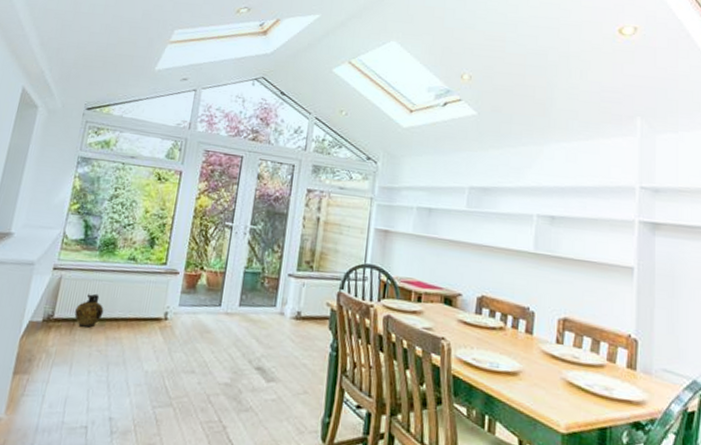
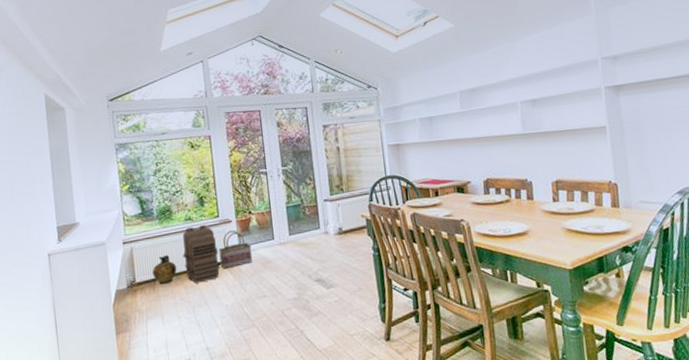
backpack: none [111,268,157,337] -> present [183,225,220,284]
basket: none [152,283,194,328] -> present [219,230,253,270]

